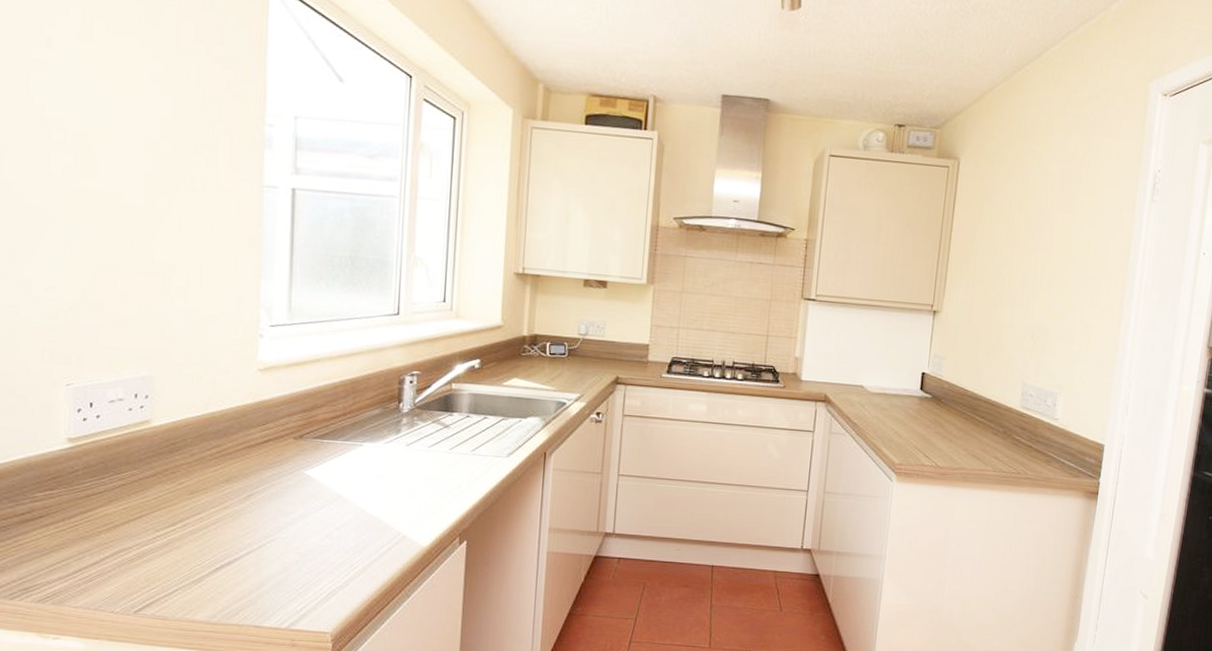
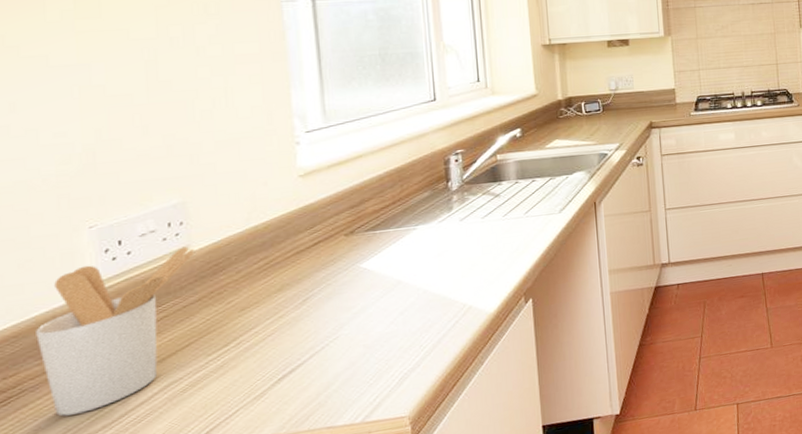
utensil holder: none [12,420,156,561] -> present [36,246,196,416]

